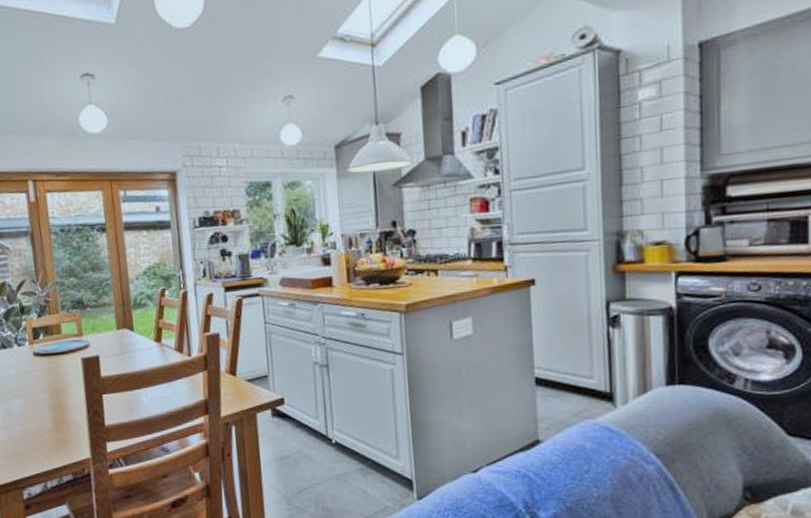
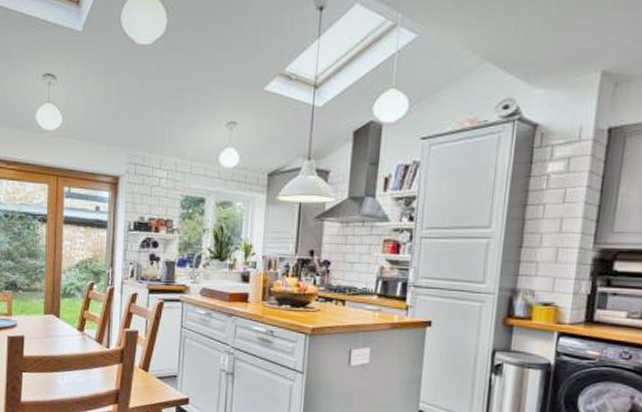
kettle: present [684,224,730,264] -> none [569,293,609,330]

